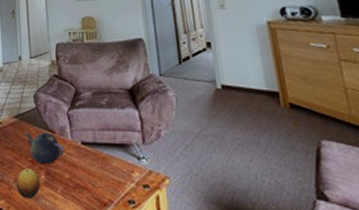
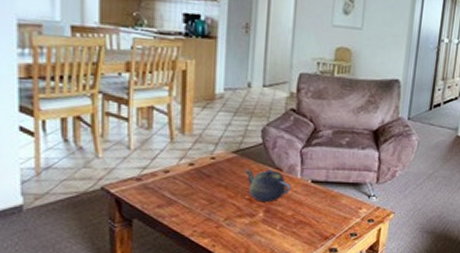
fruit: present [16,168,41,199] -> none [226,206,257,236]

